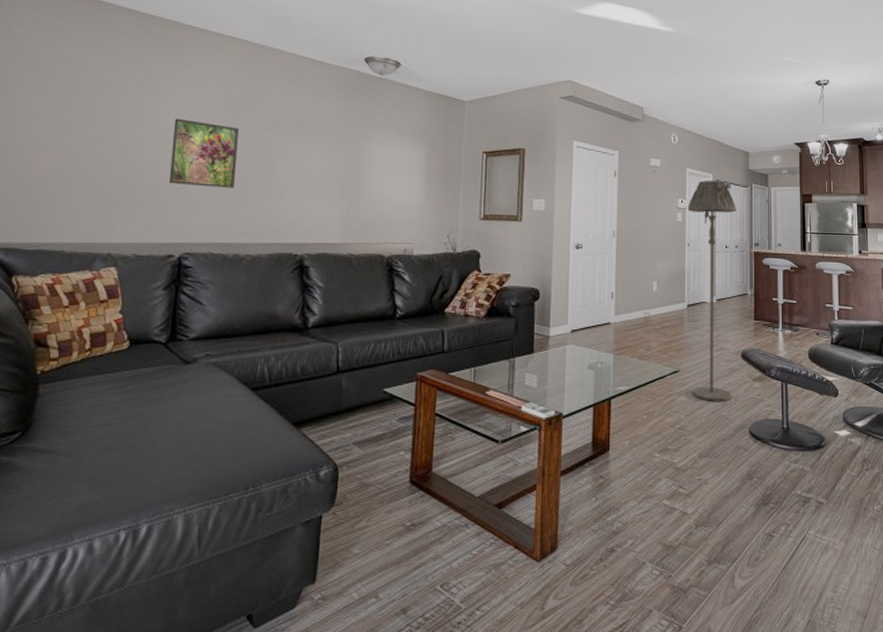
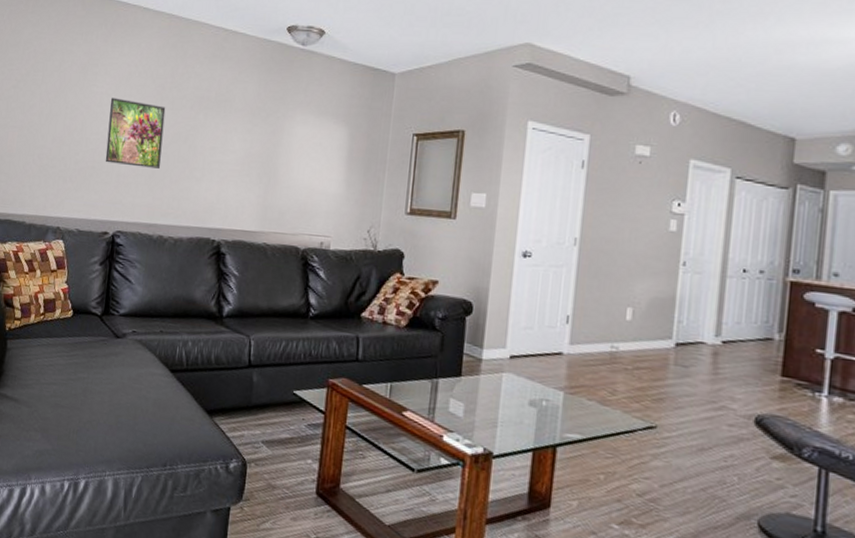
floor lamp: present [687,180,736,401] -> none [673,176,766,478]

